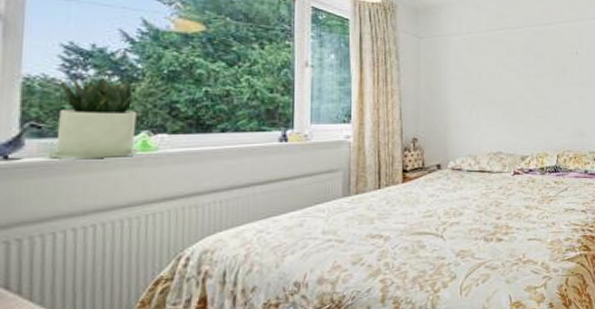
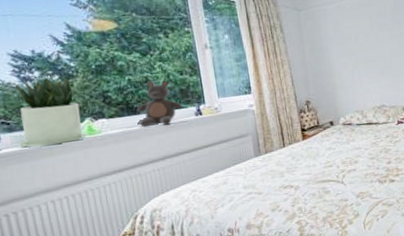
teddy bear: none [208,96,266,150] -> present [136,81,183,128]

